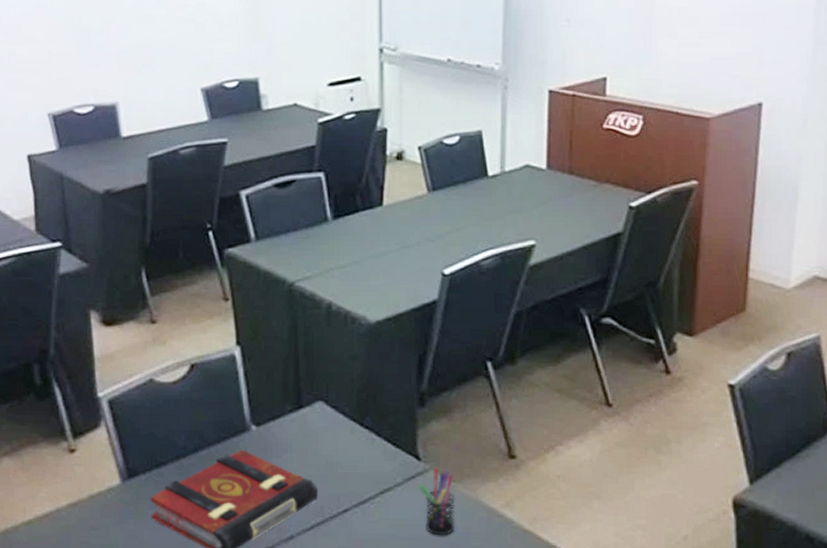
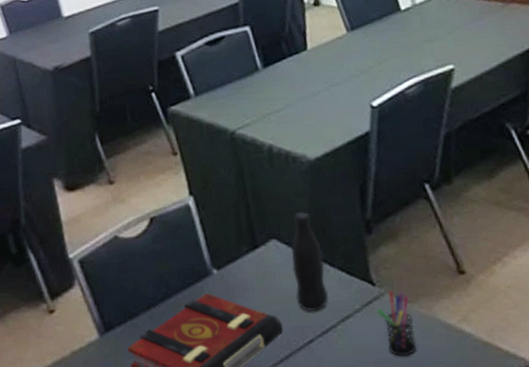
bottle: none [336,377,371,481] -> present [291,212,328,312]

